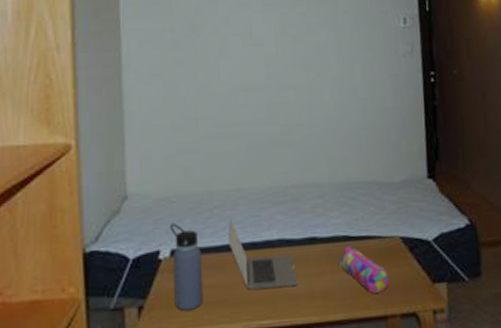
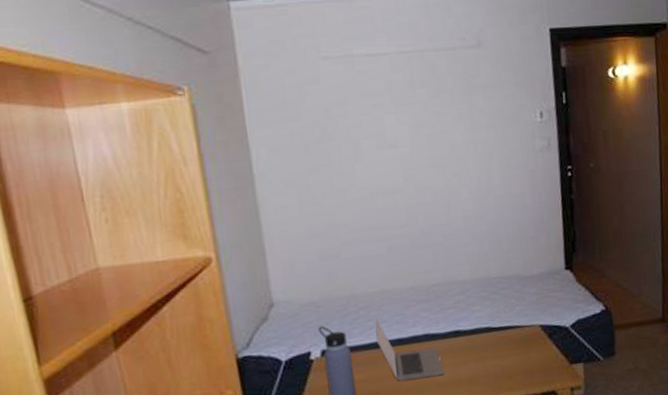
pencil case: present [339,246,389,294] -> none [482,336,530,378]

